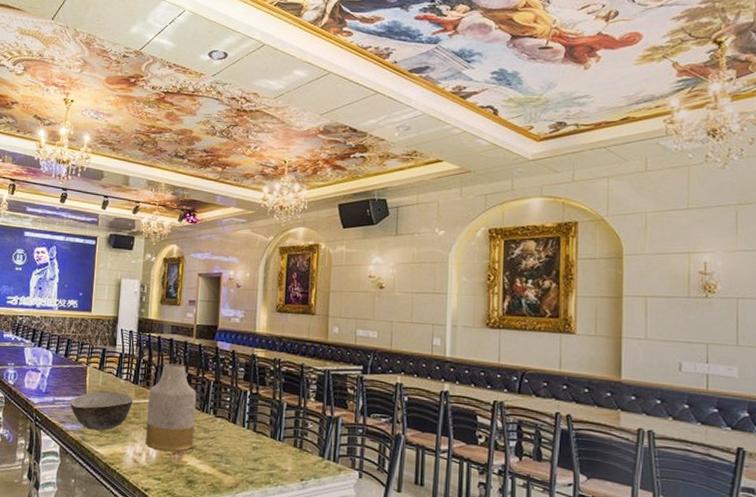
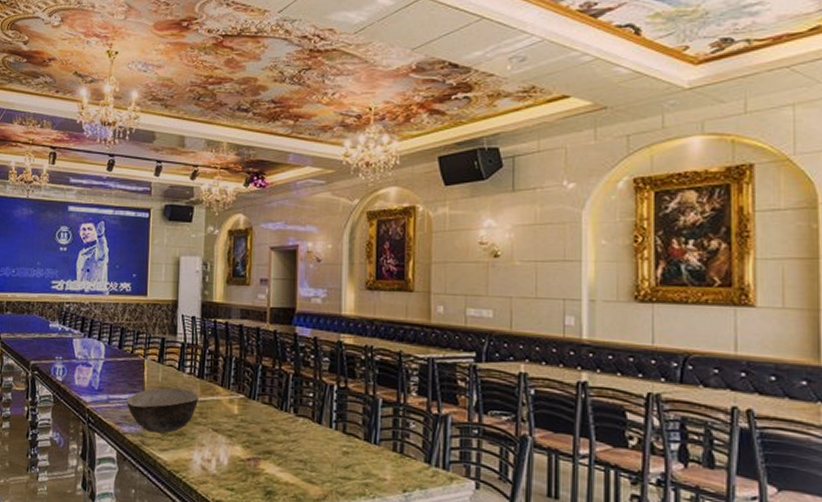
vase: present [145,363,197,452] -> none [215,354,274,458]

